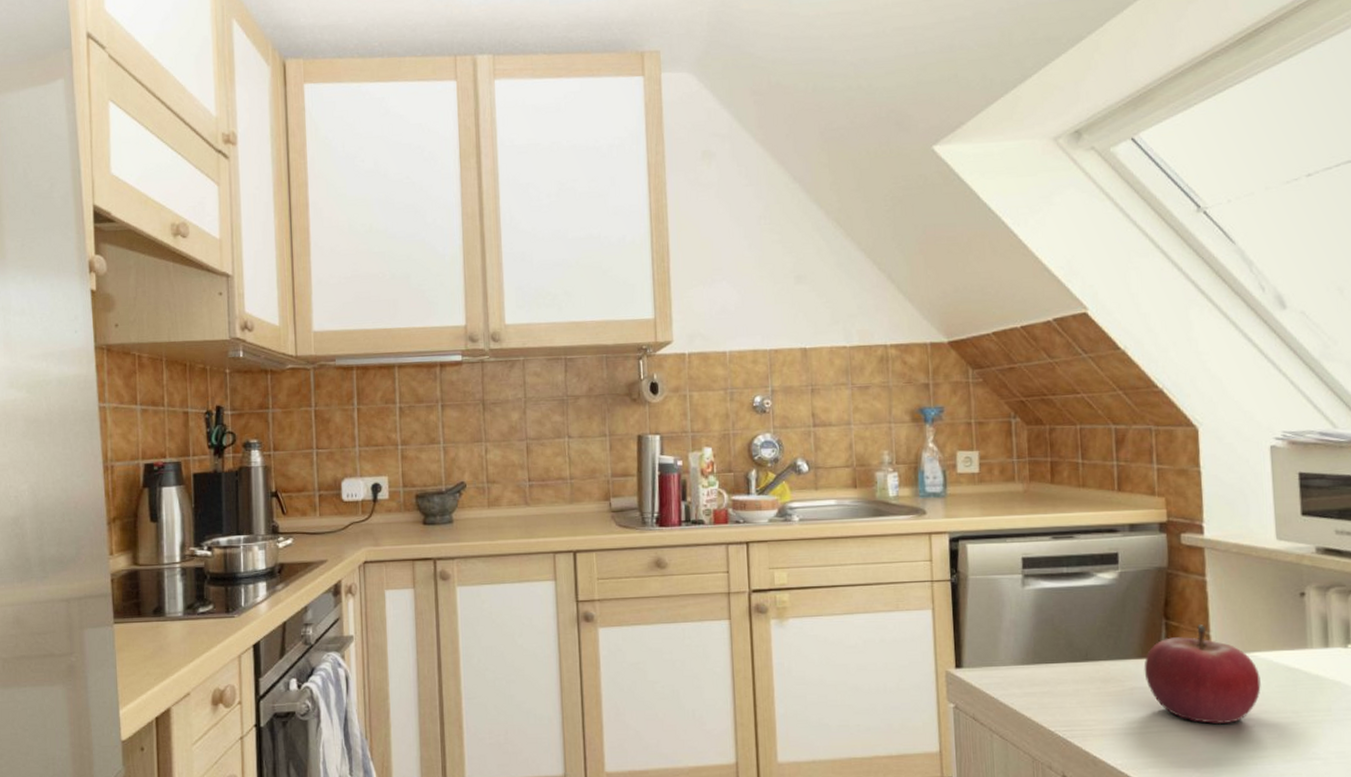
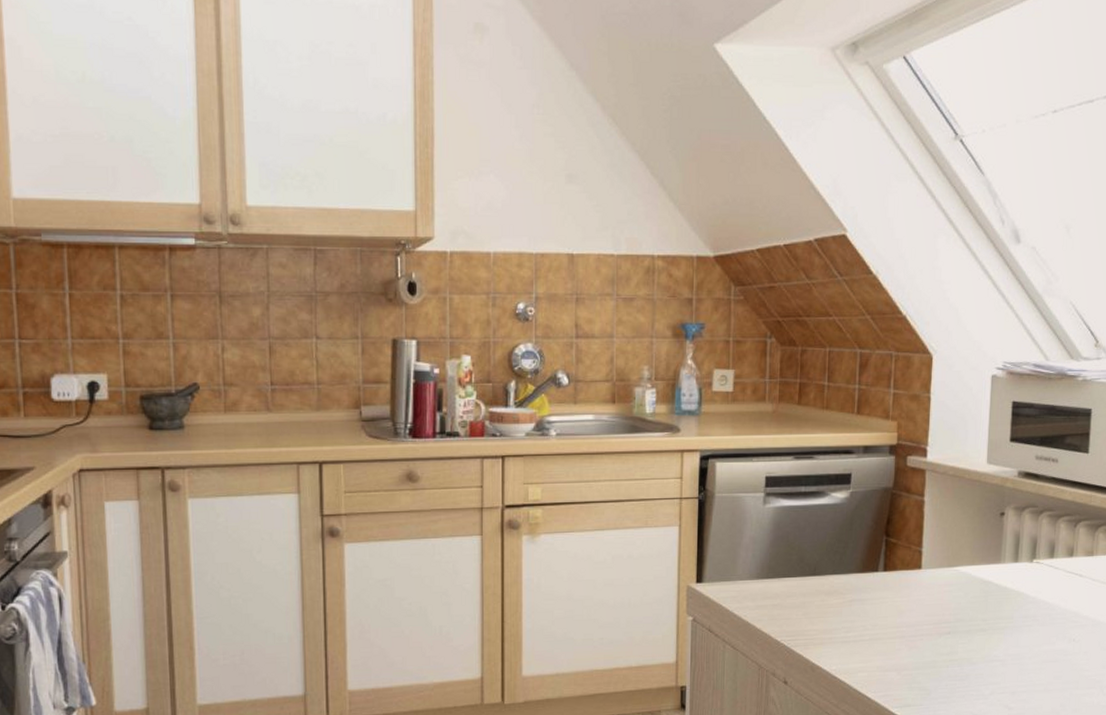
fruit: present [1144,625,1261,725] -> none [863,541,960,632]

